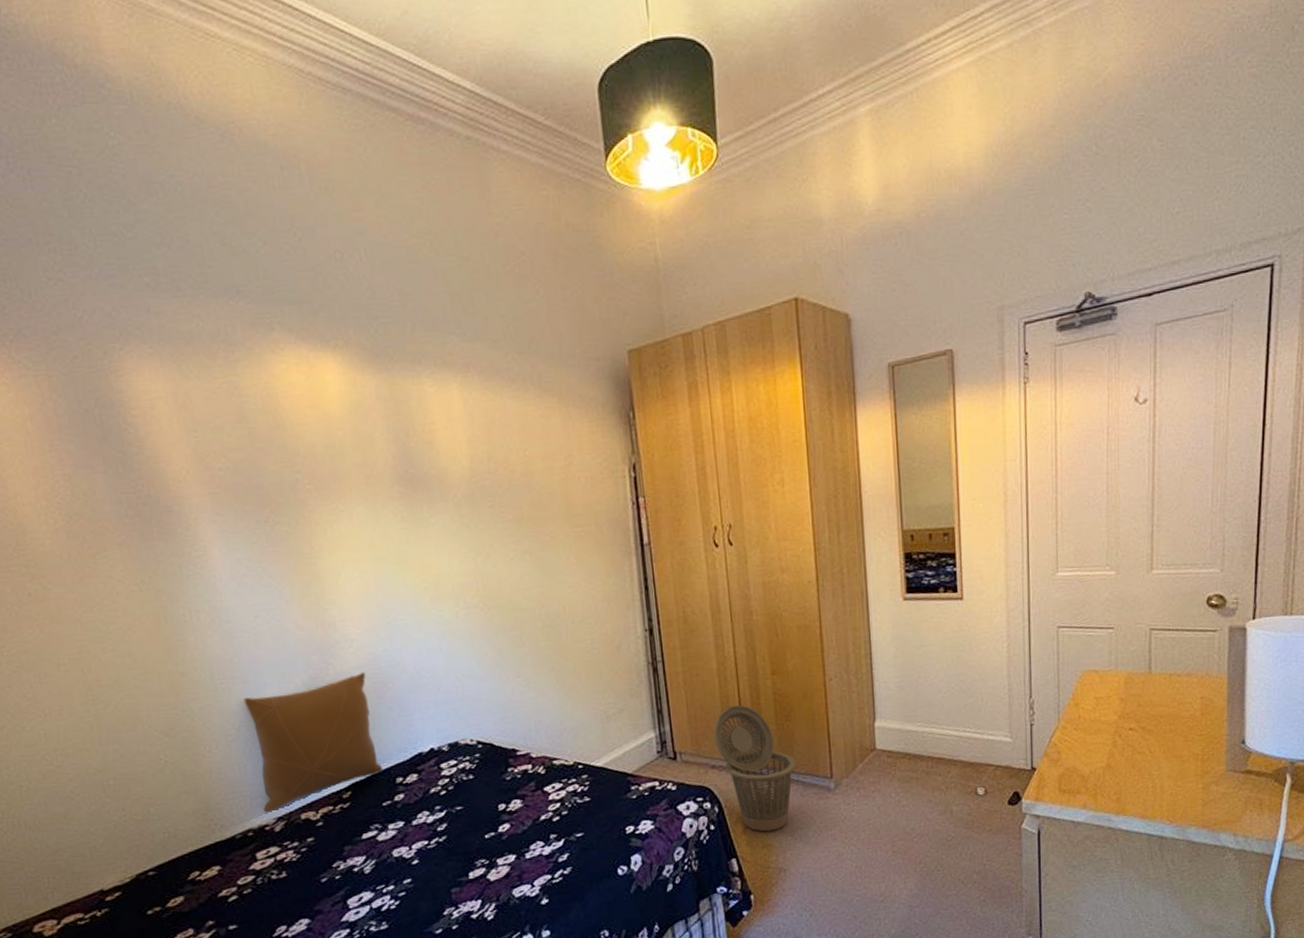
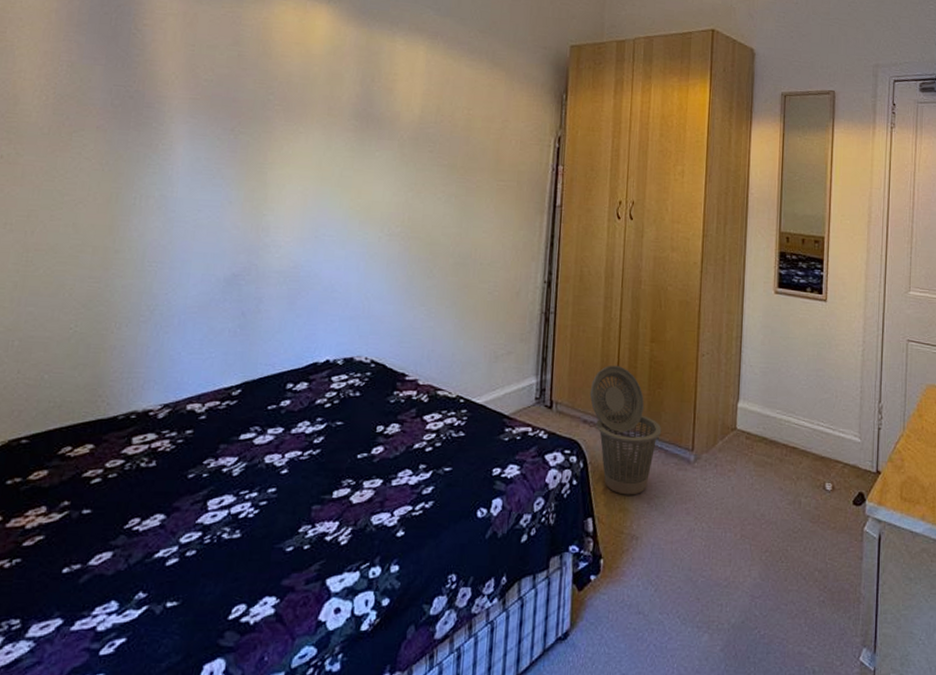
pillow: present [243,671,384,813] -> none [153,277,285,398]

